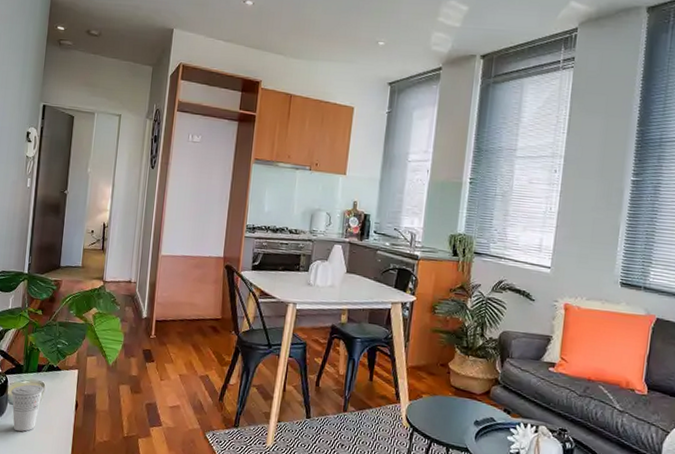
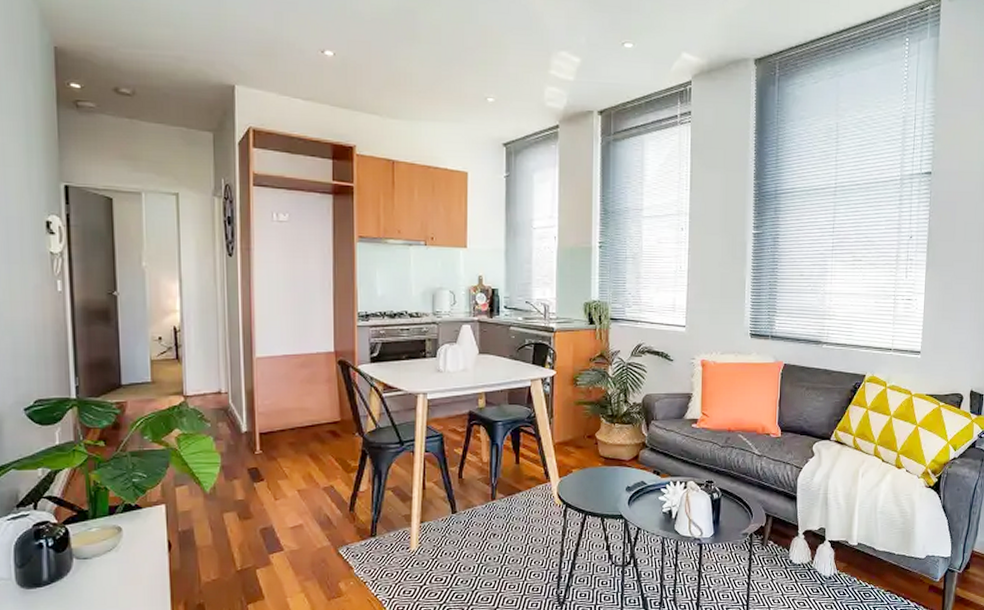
cup: present [11,384,44,432] -> none [76,530,122,590]

